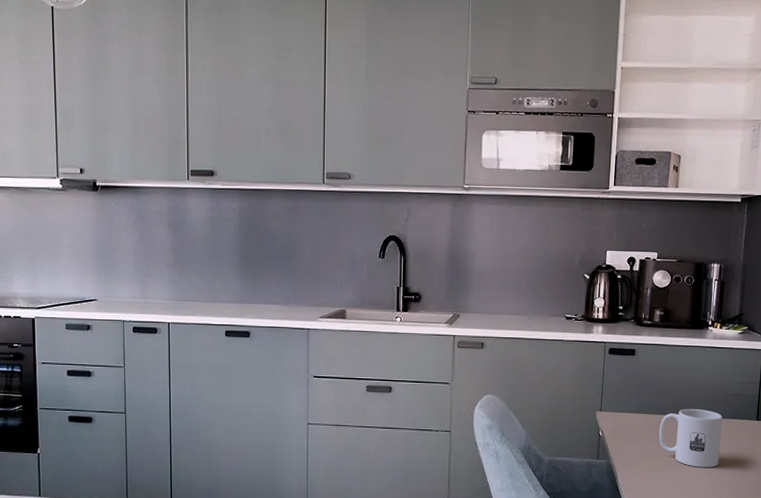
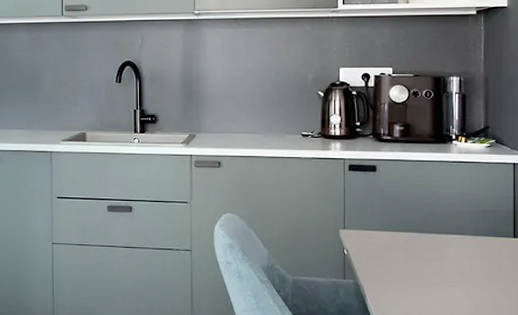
mug: present [659,408,723,468] -> none [408,225,476,288]

